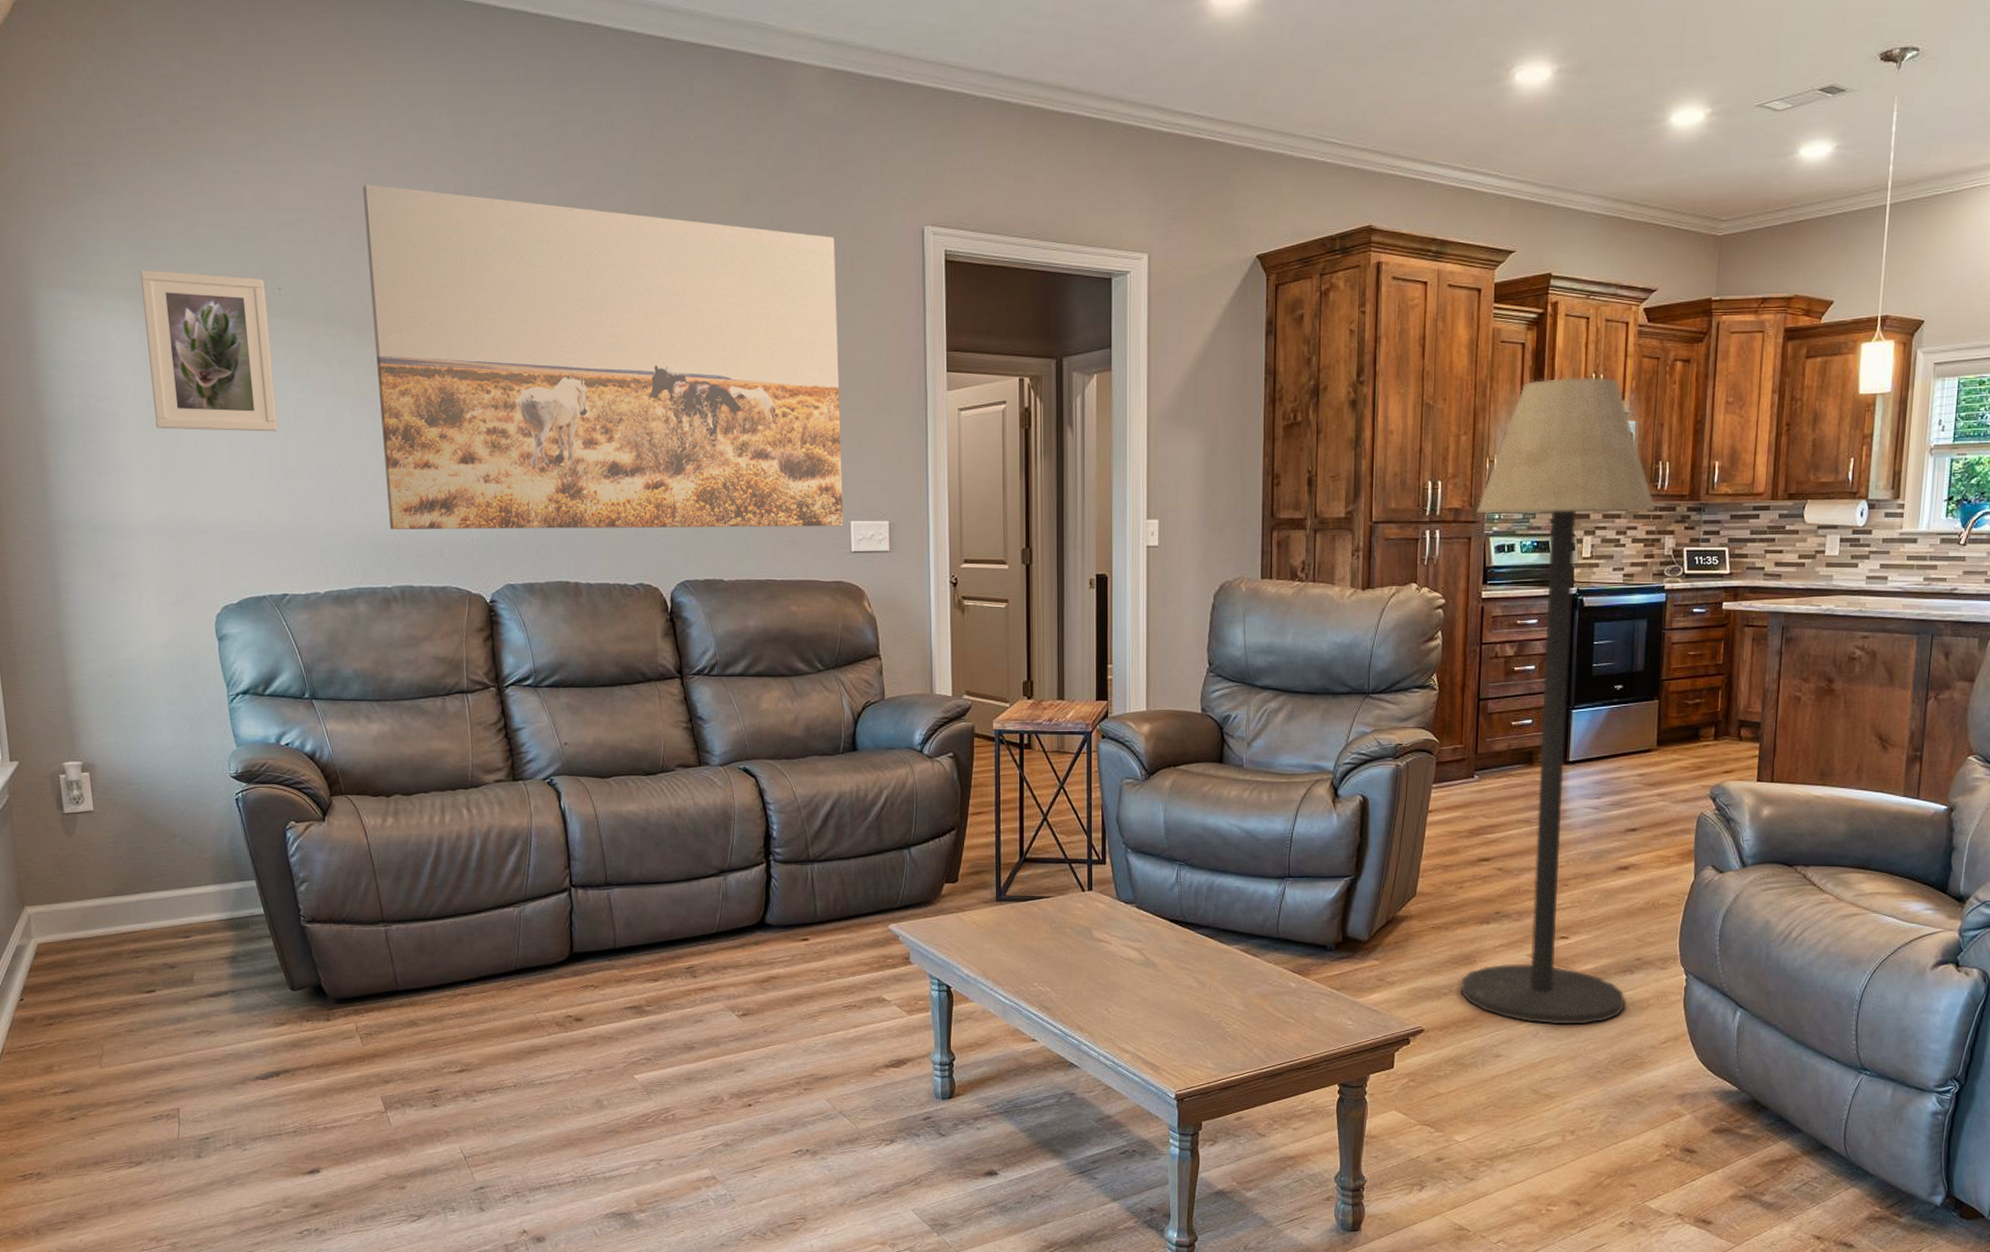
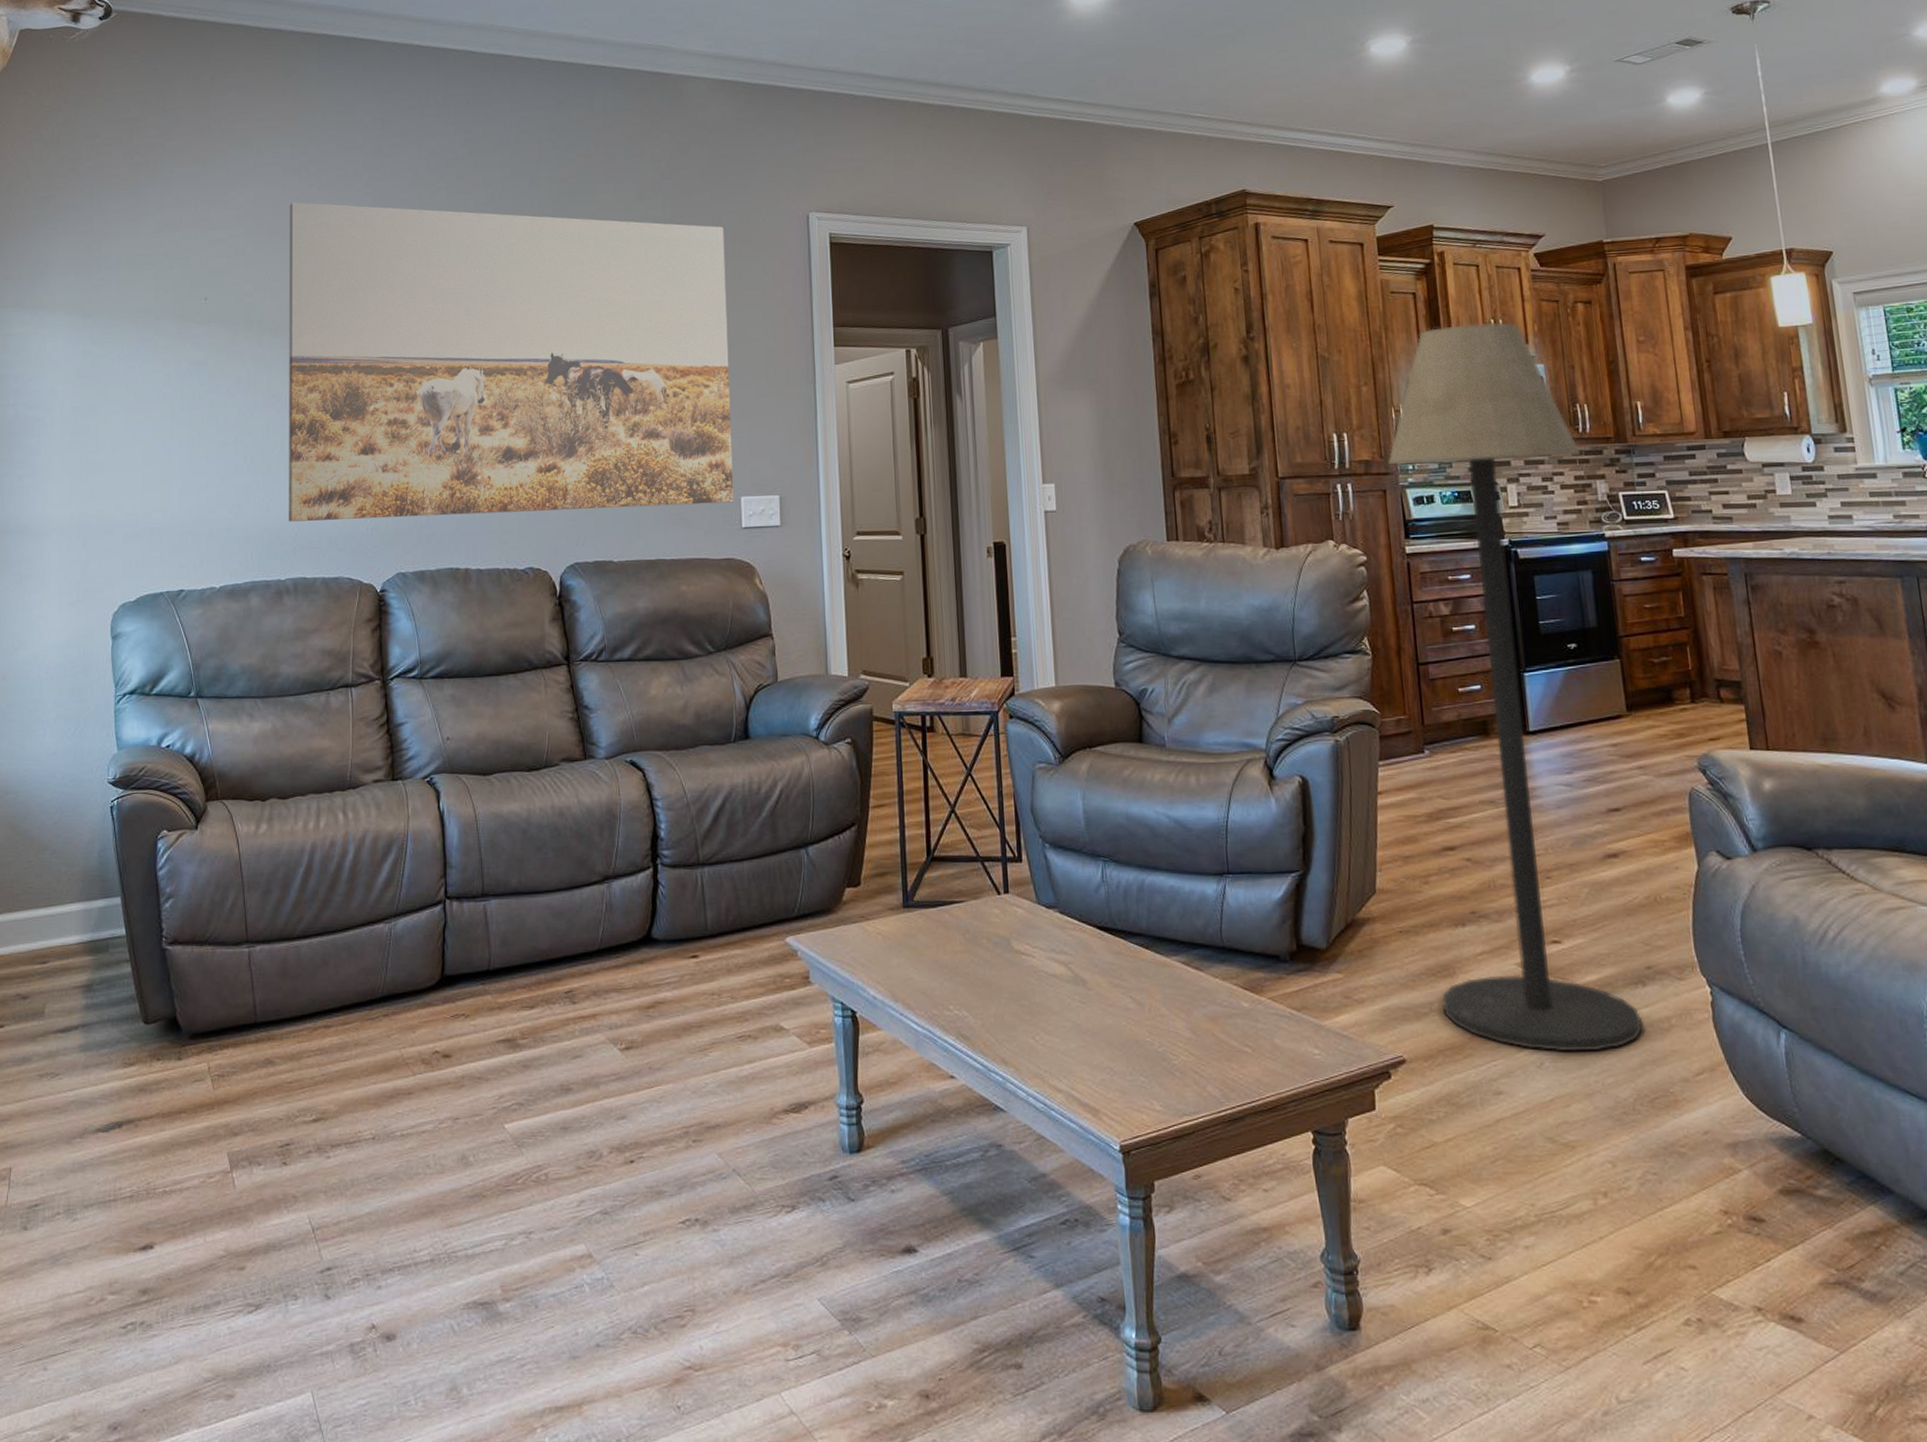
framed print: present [140,270,278,432] -> none [79,287,193,433]

